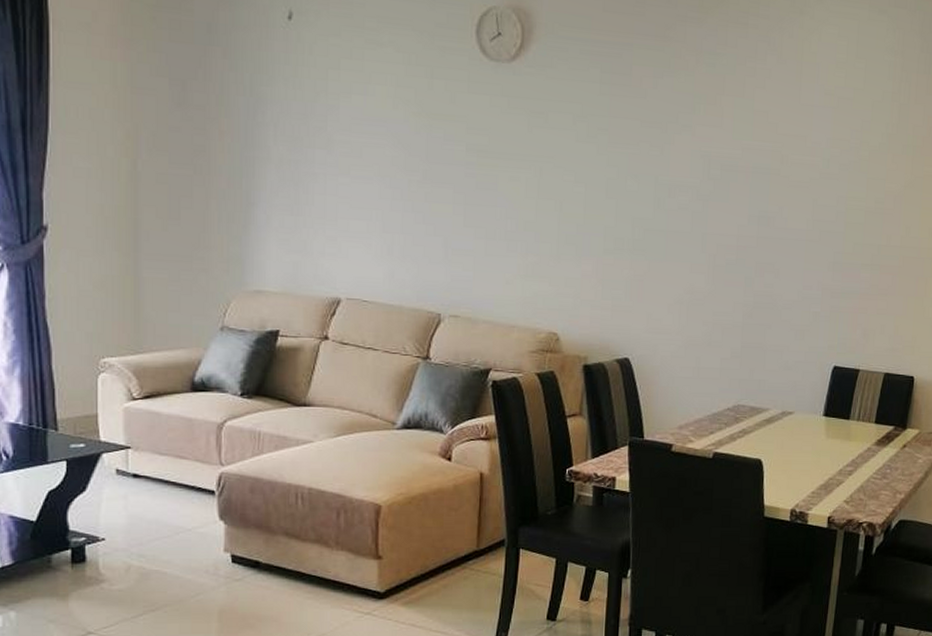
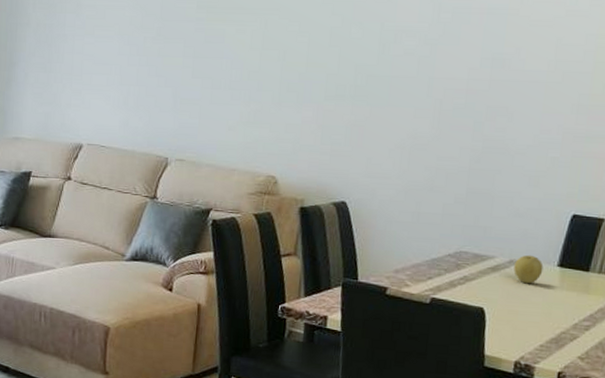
fruit: none [786,406,811,434] -> present [514,255,544,284]

